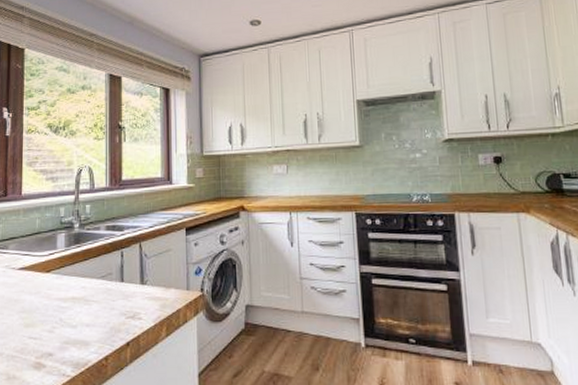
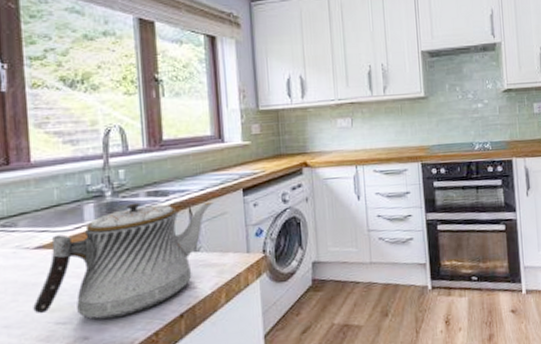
teapot: none [14,235,160,339] -> present [33,201,213,320]

